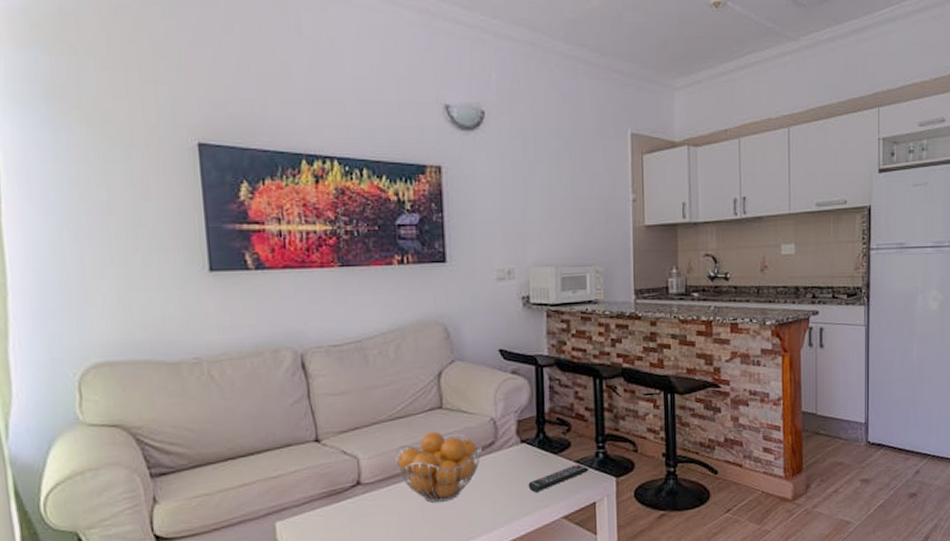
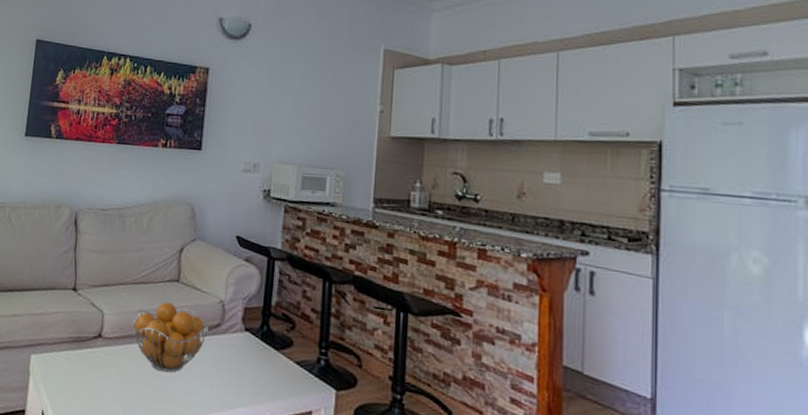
remote control: present [528,464,589,492] -> none [246,365,309,385]

